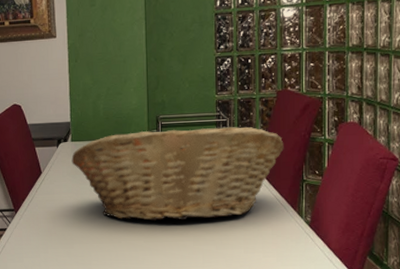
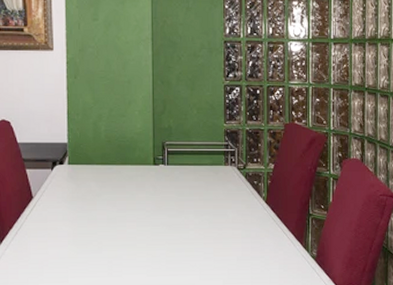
fruit basket: present [71,126,284,221] -> none [68,157,291,254]

